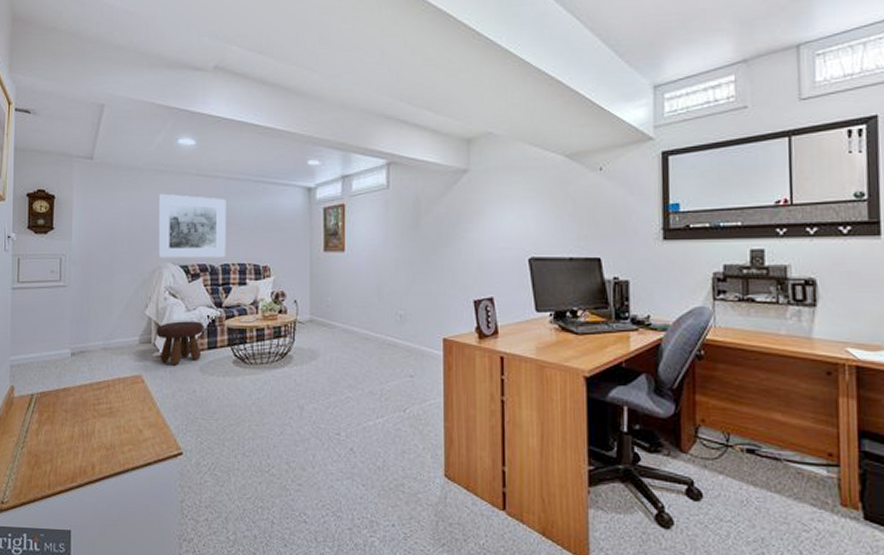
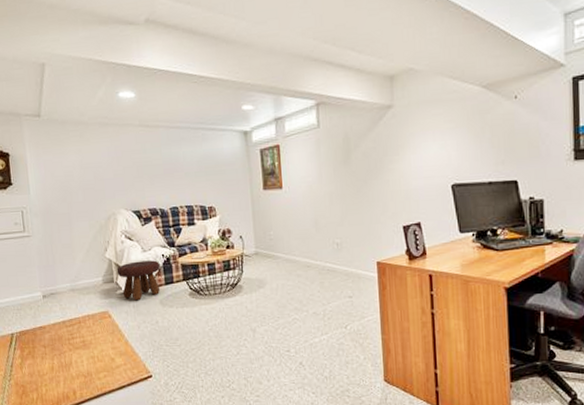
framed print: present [158,193,226,258] -> none [105,145,174,205]

